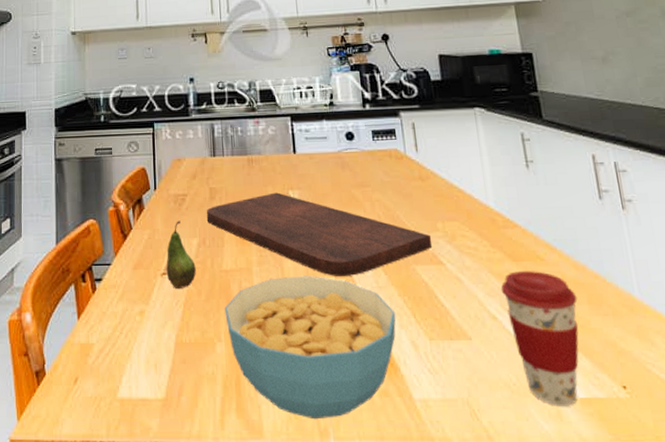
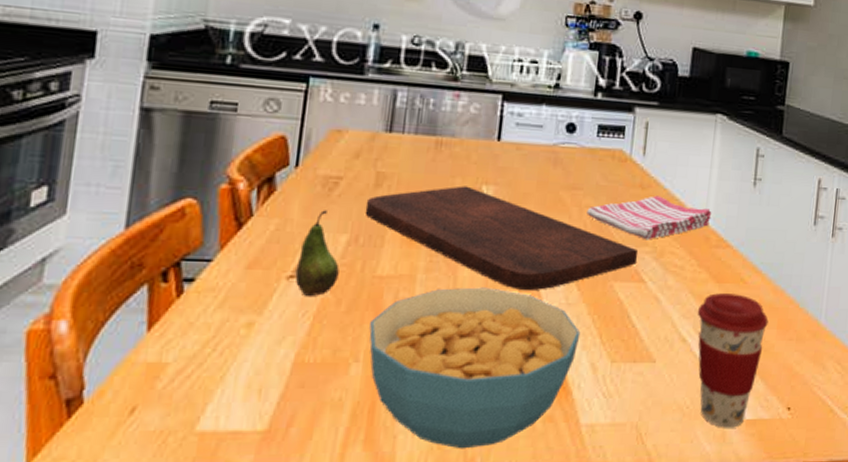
dish towel: none [378,185,493,226] -> present [587,195,712,240]

